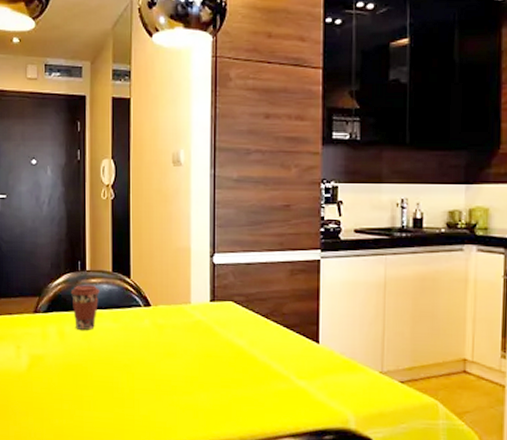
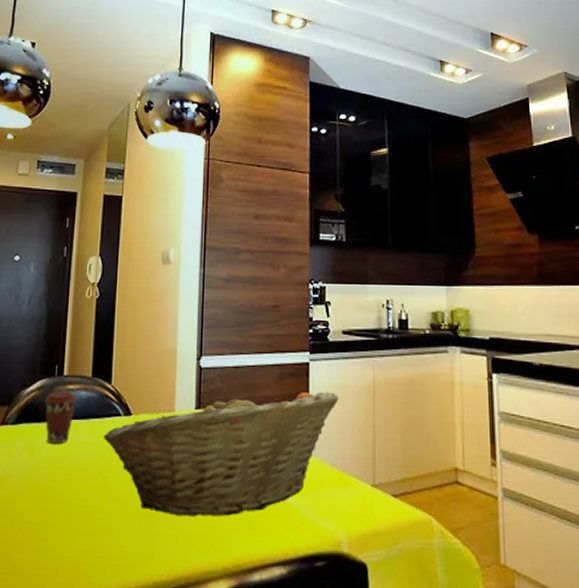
fruit basket: none [126,286,350,395] -> present [103,392,339,517]

